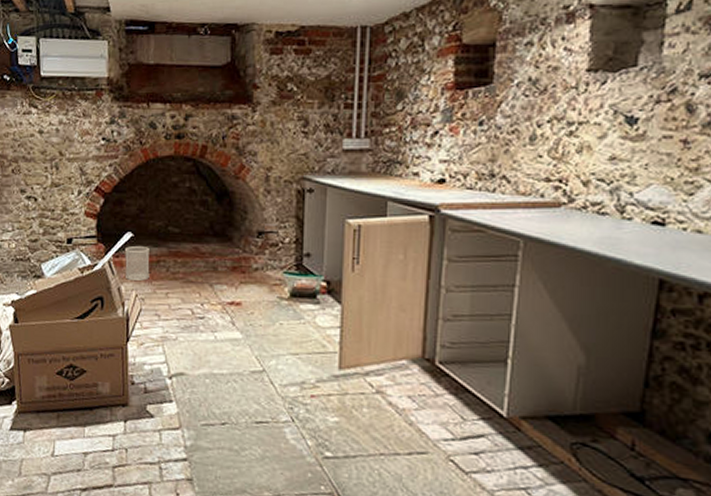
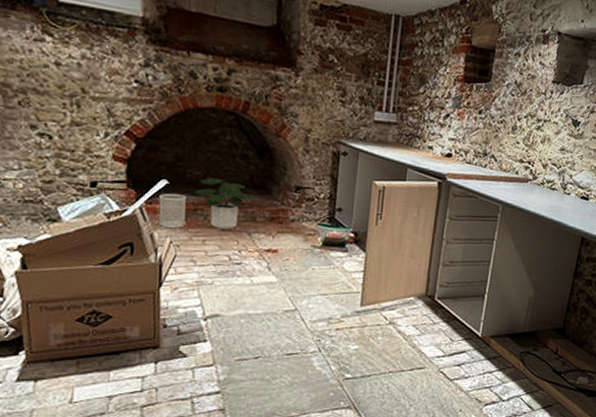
potted plant: none [156,227,219,281] -> present [194,178,258,230]

